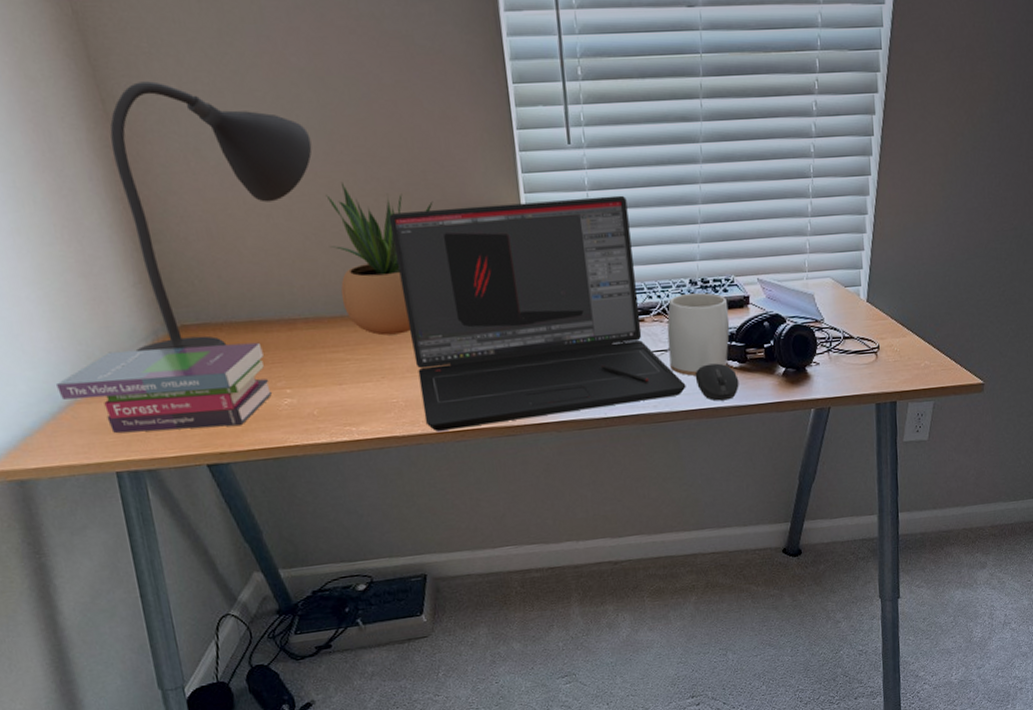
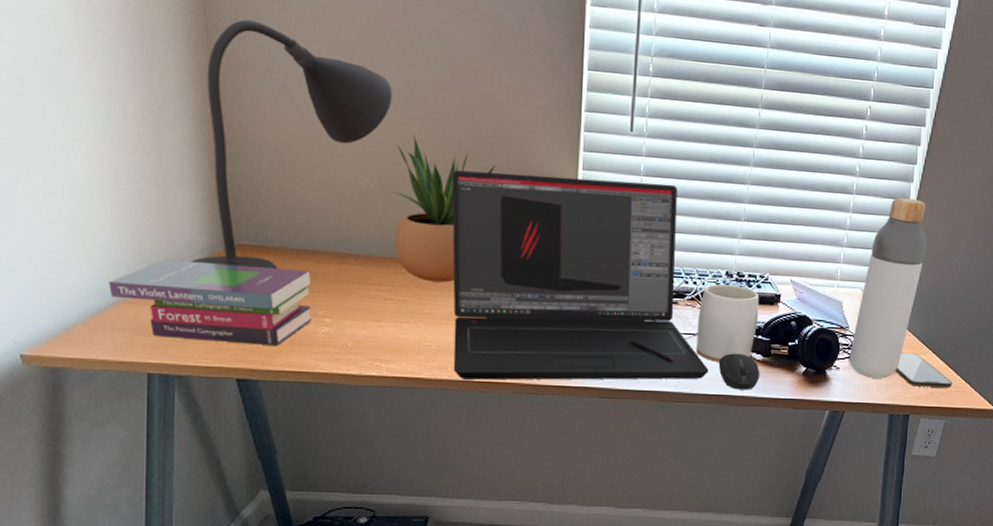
bottle: none [828,173,895,369] -> present [849,197,928,379]
phone: none [876,337,937,371] -> present [895,353,953,388]

